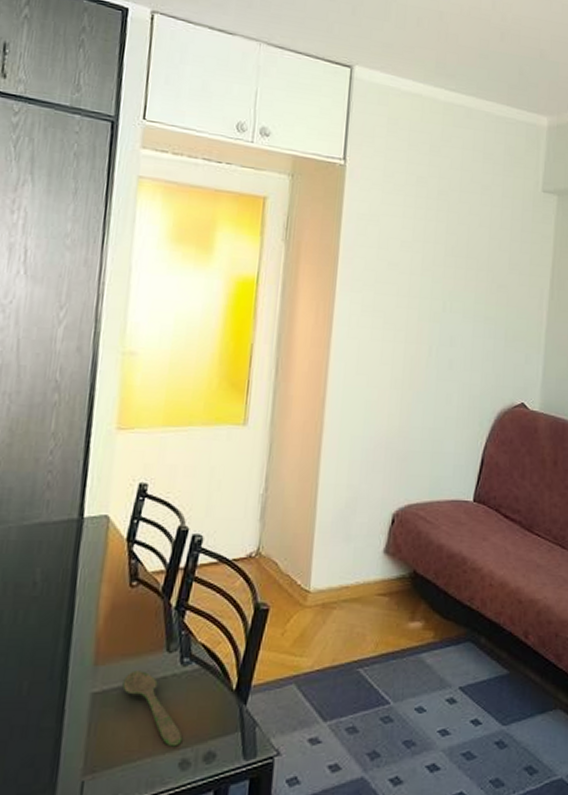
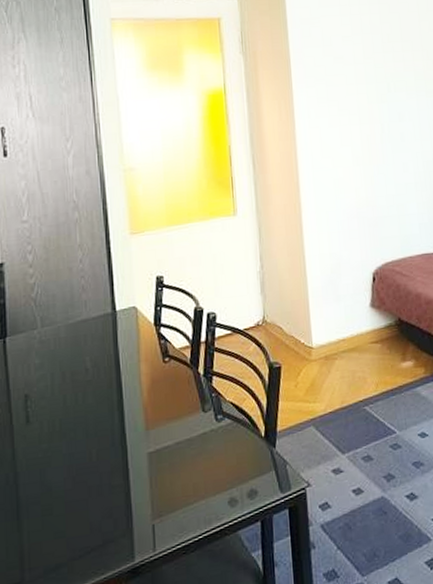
spoon: present [122,670,183,747] -> none [171,430,228,489]

